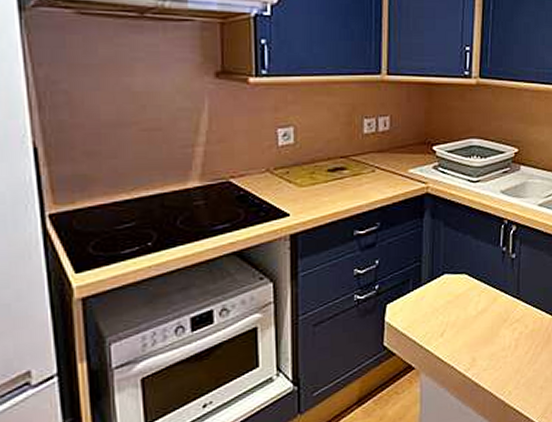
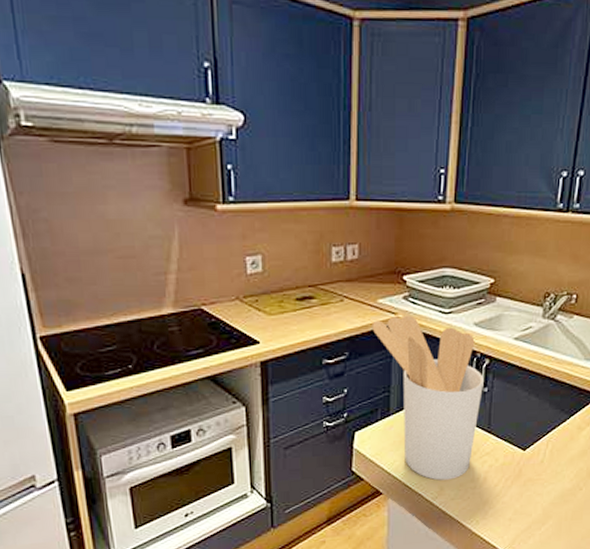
utensil holder: none [403,184,511,351] -> present [372,315,484,480]

